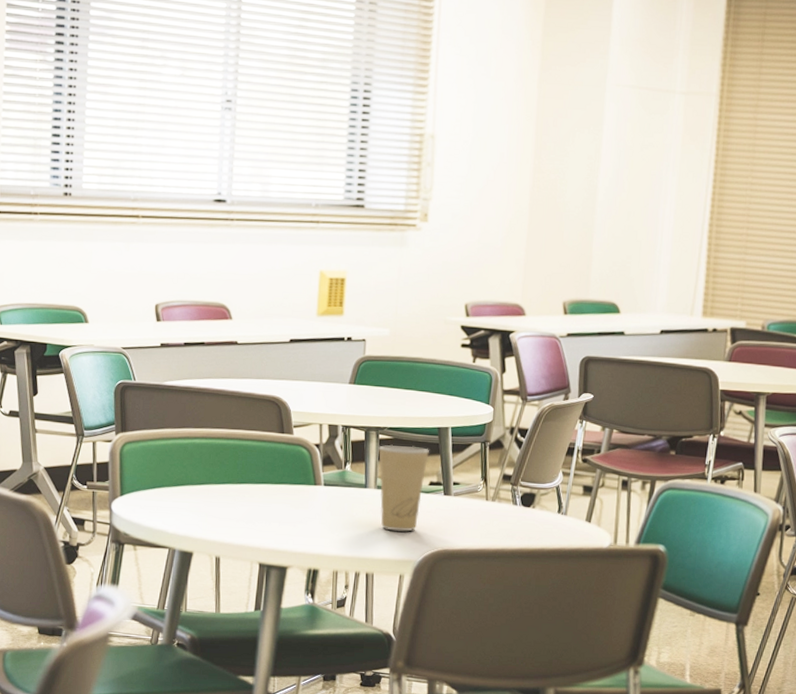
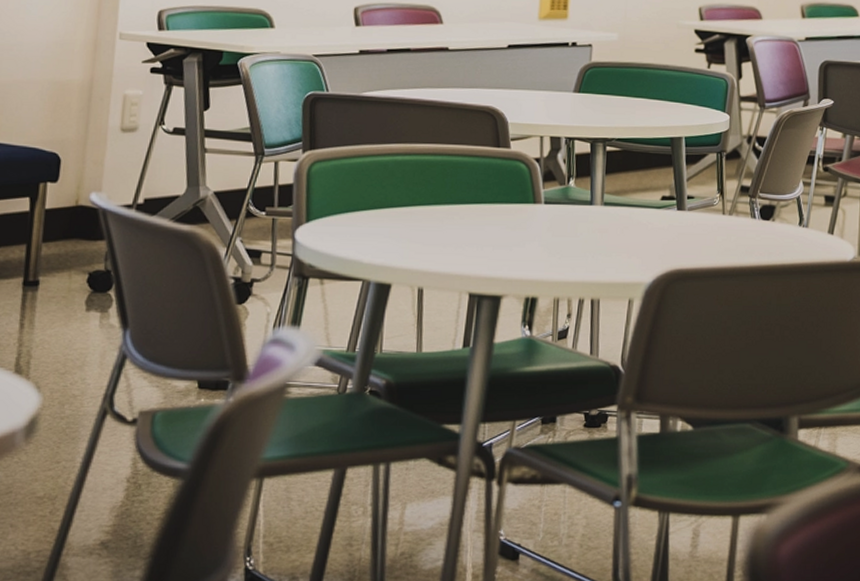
paper cup: present [379,444,429,532] -> none [606,157,661,252]

